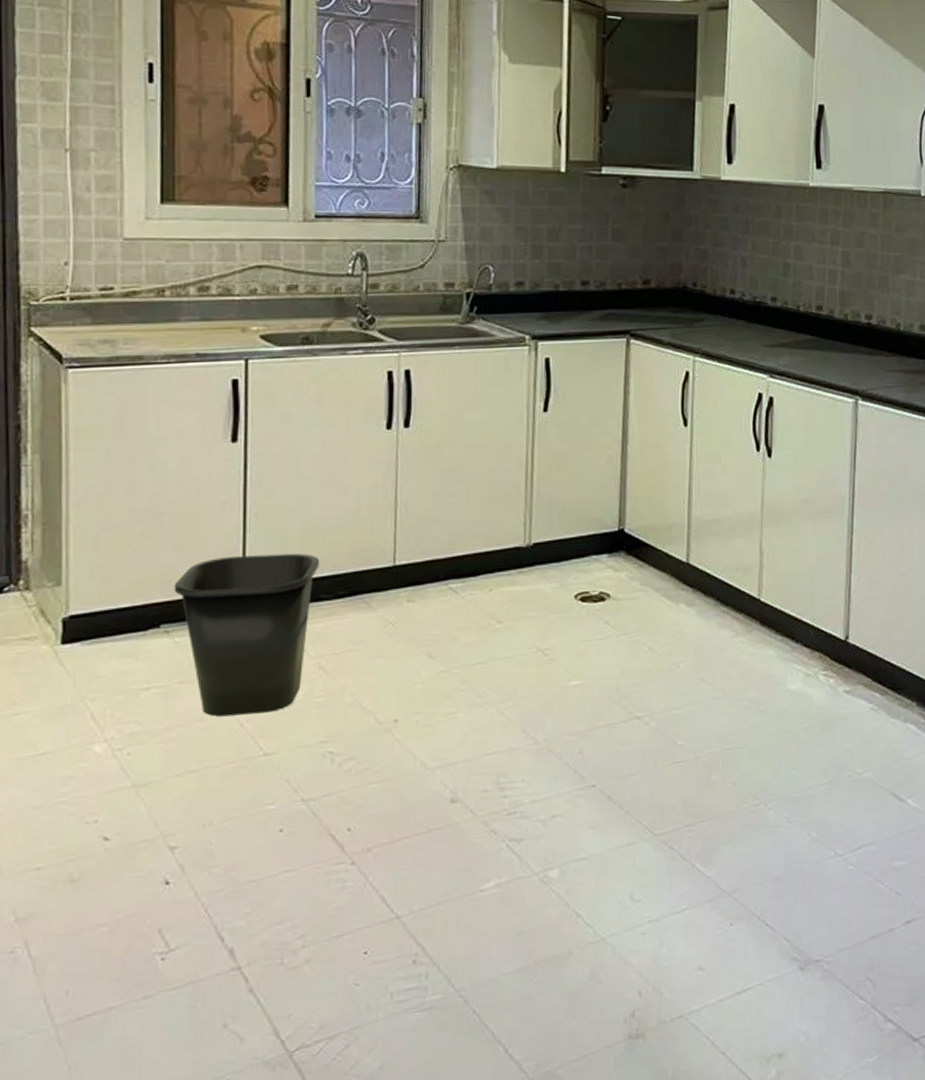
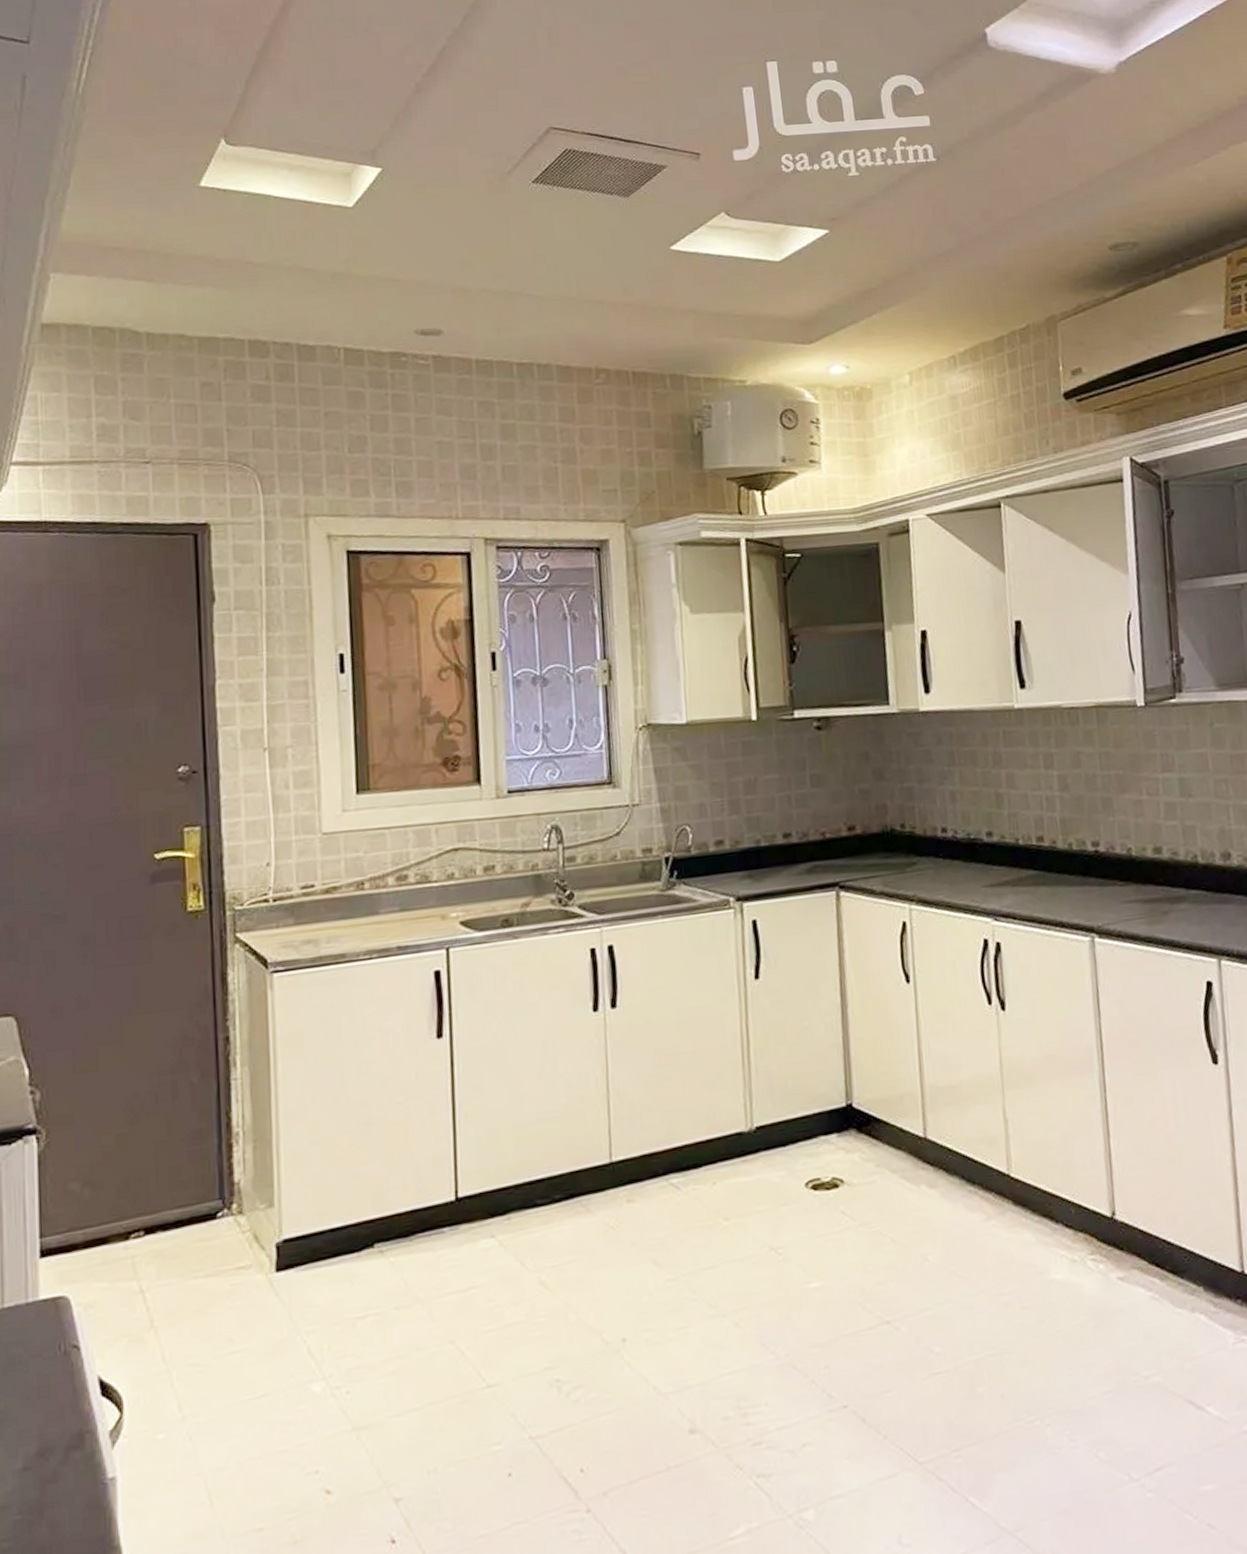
waste bin: present [173,553,320,717] -> none [386,1155,534,1345]

